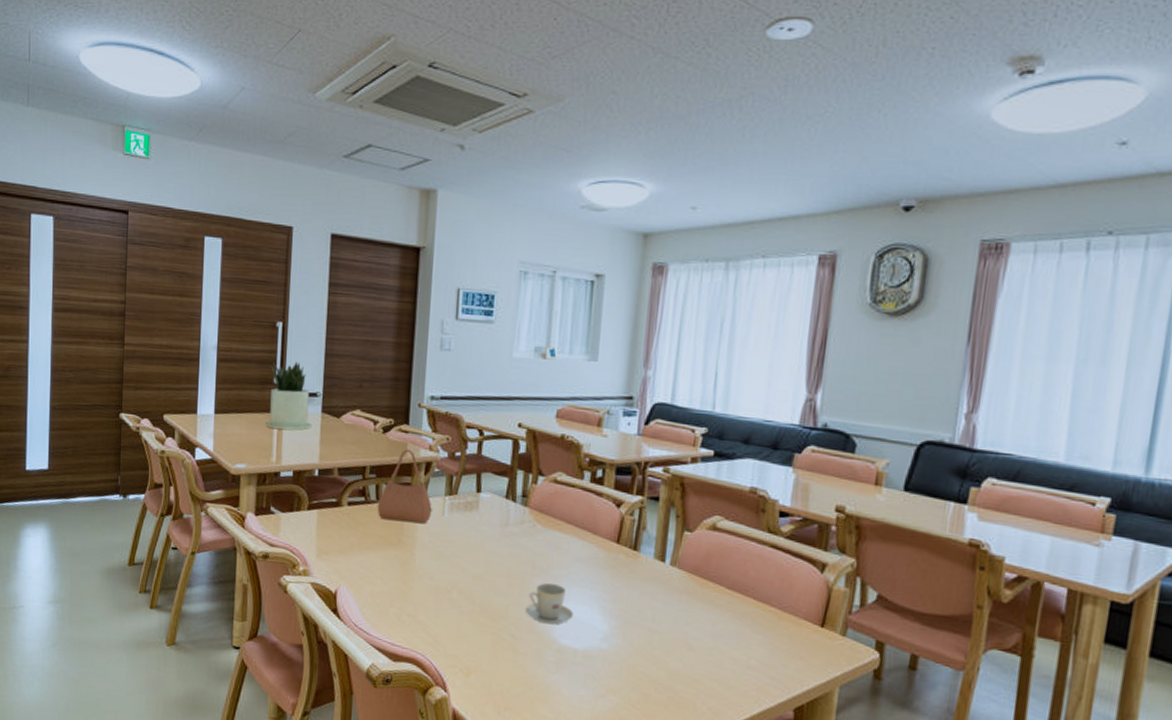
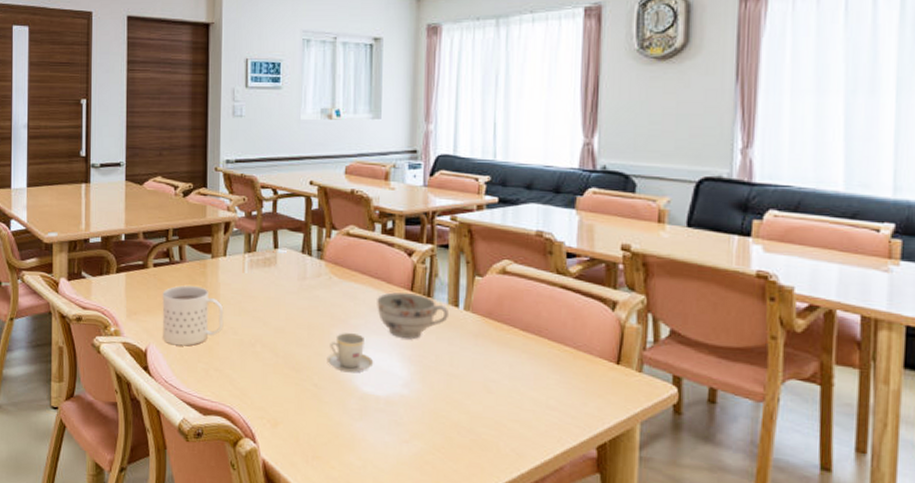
planter: present [265,361,313,431] -> none [74,134,118,199]
mug: none [354,526,421,590] -> present [162,285,224,346]
handbag: present [377,449,432,523] -> none [181,211,233,280]
teacup: none [580,543,654,592] -> present [377,292,448,338]

